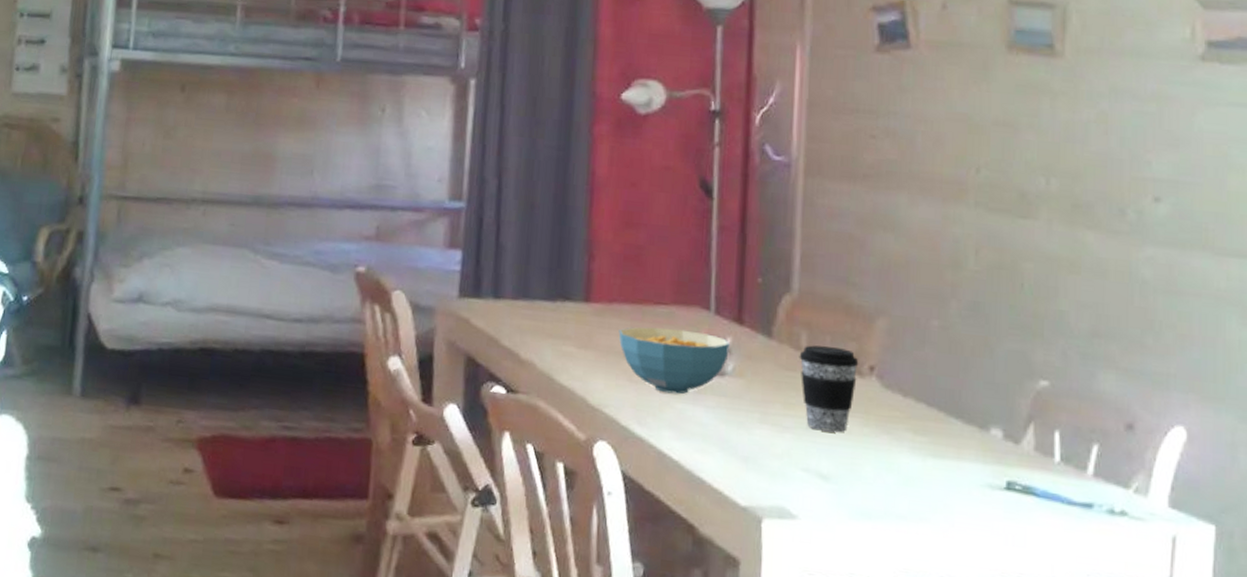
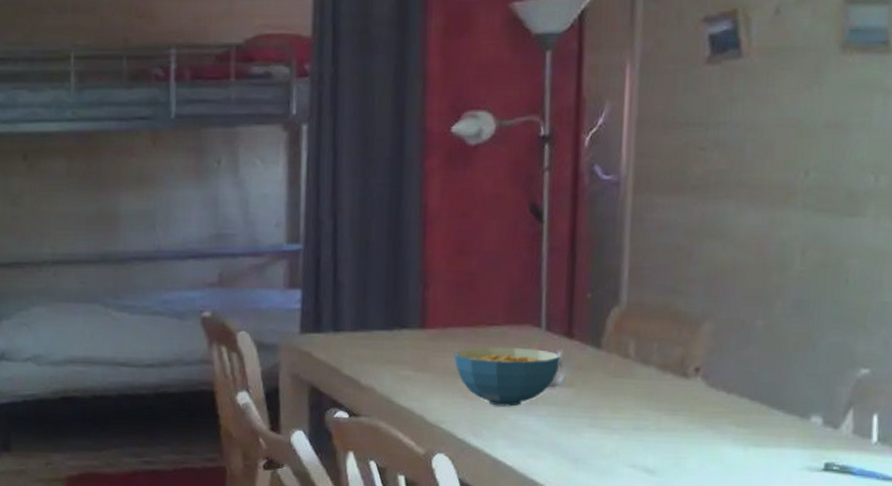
coffee cup: present [799,345,859,433] -> none [627,352,685,431]

